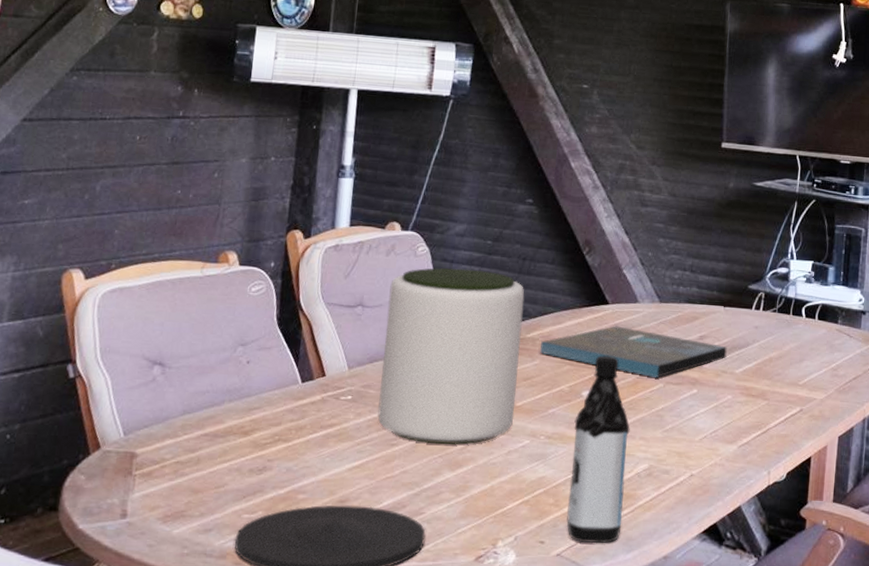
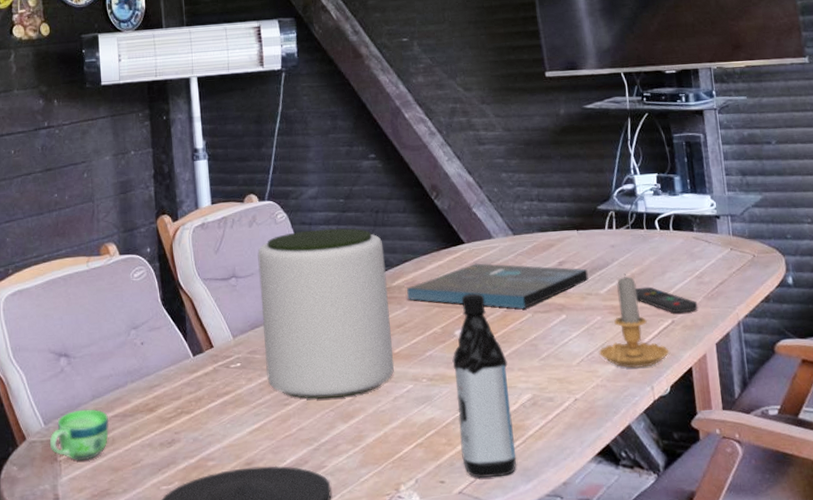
cup: none [126,423,198,478] -> present [49,409,109,461]
candle: none [723,356,792,452] -> present [598,273,670,368]
remote control: none [770,371,828,403] -> present [635,286,698,314]

